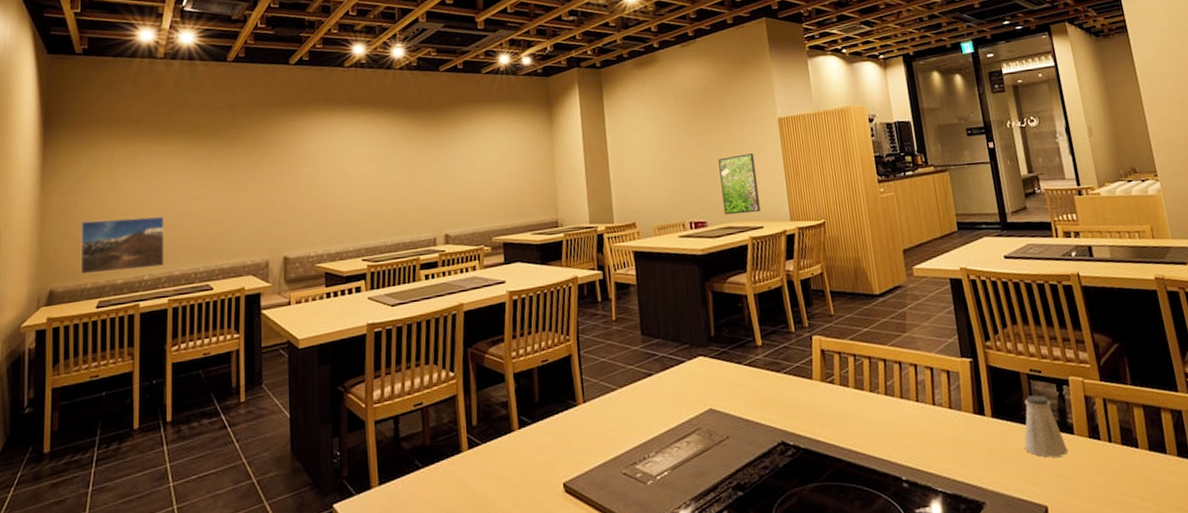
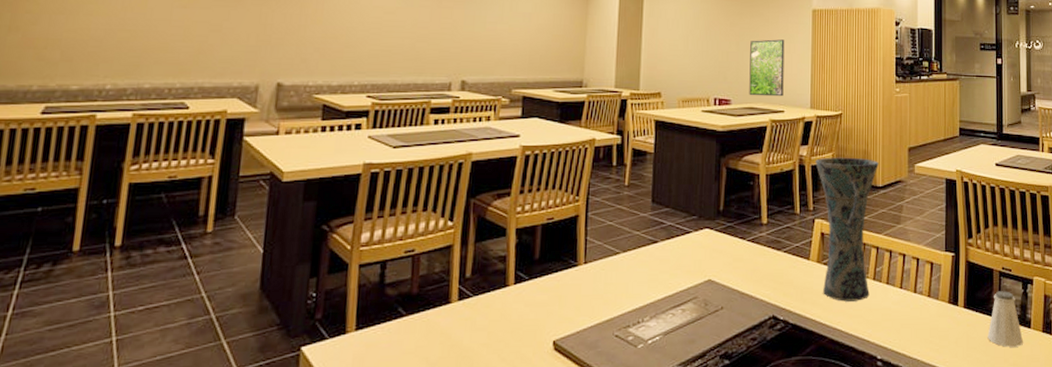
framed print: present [80,216,165,275] -> none [24,14,140,77]
vase: none [803,266,884,421] -> present [815,157,879,302]

